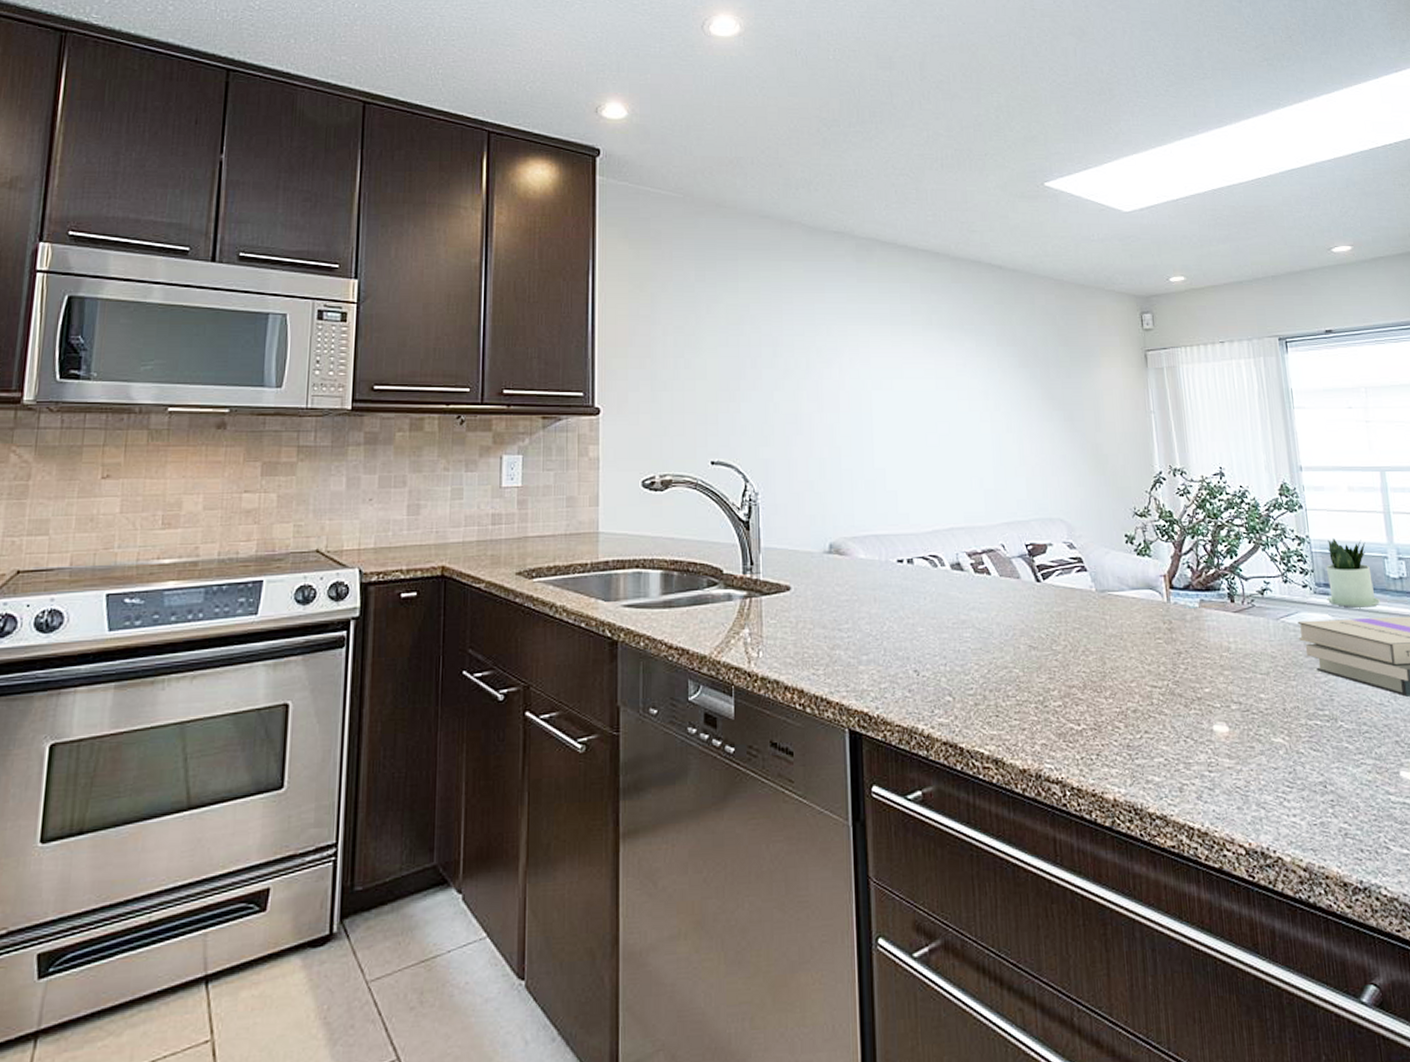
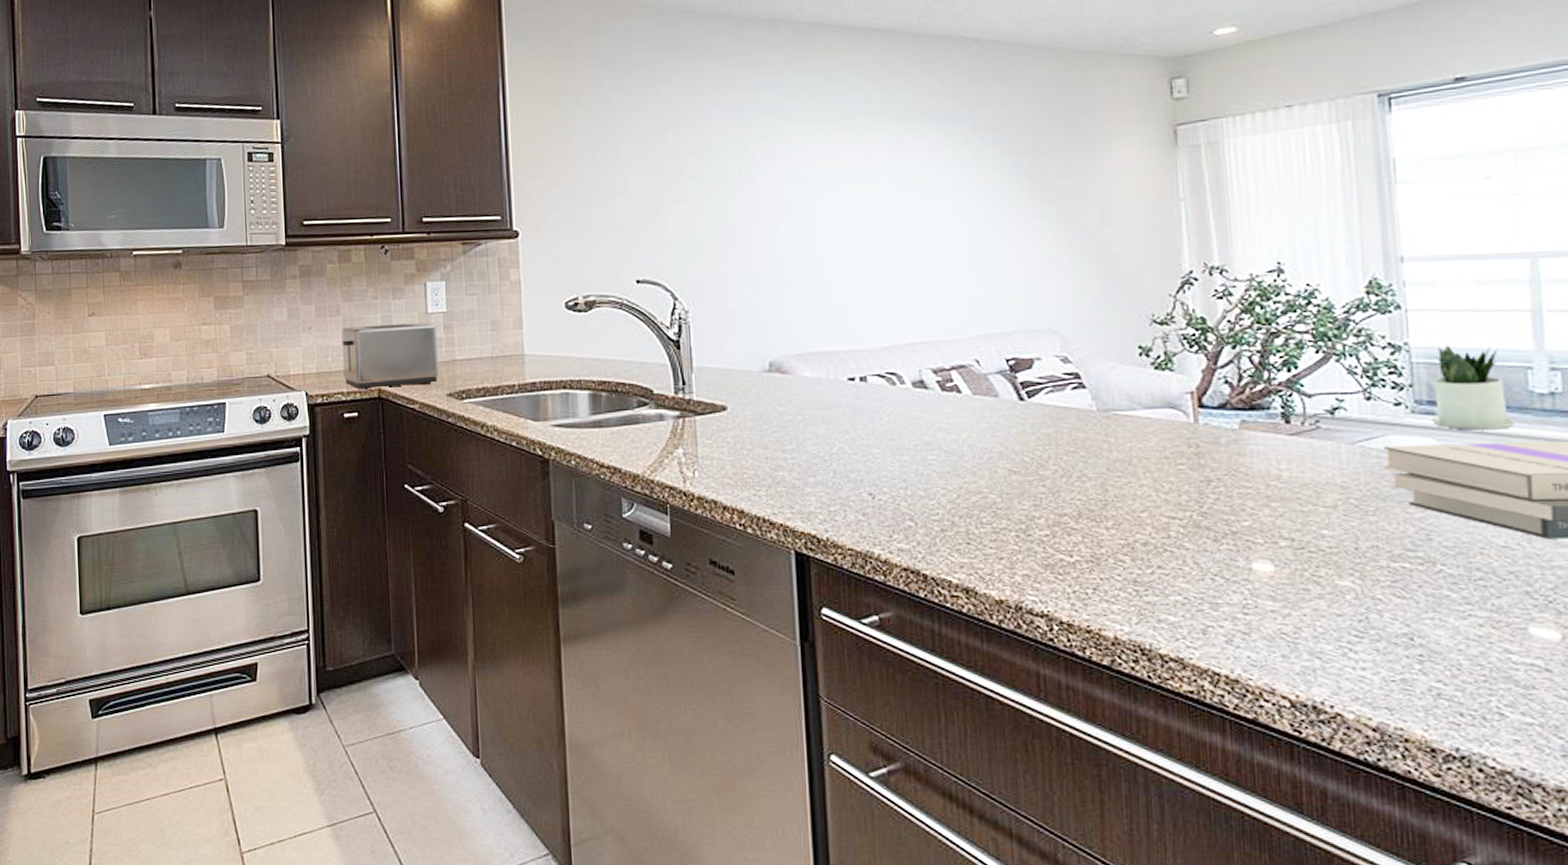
toaster: none [404,497,509,567] -> present [341,323,439,390]

